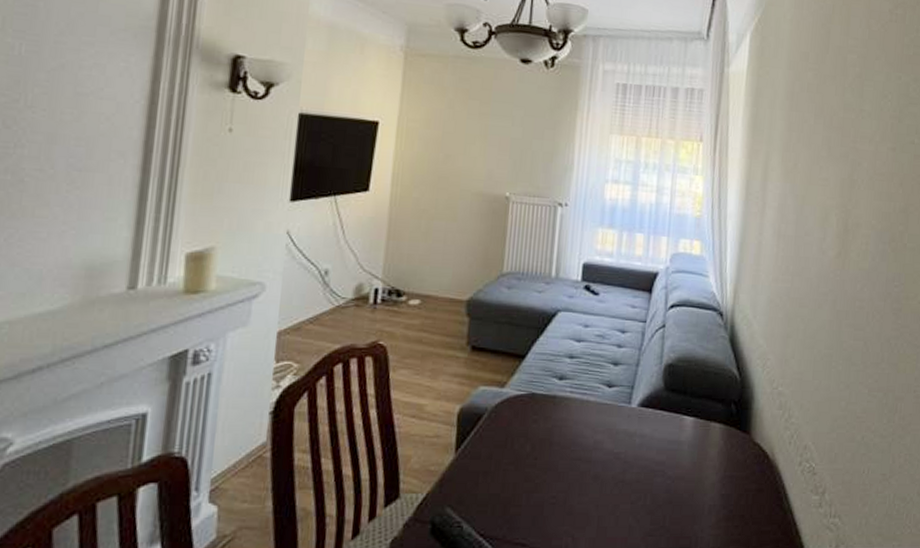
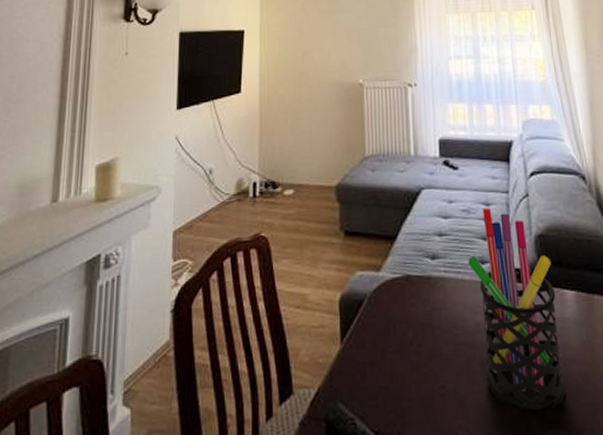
pen holder: none [595,335,677,519] -> present [468,208,566,410]

